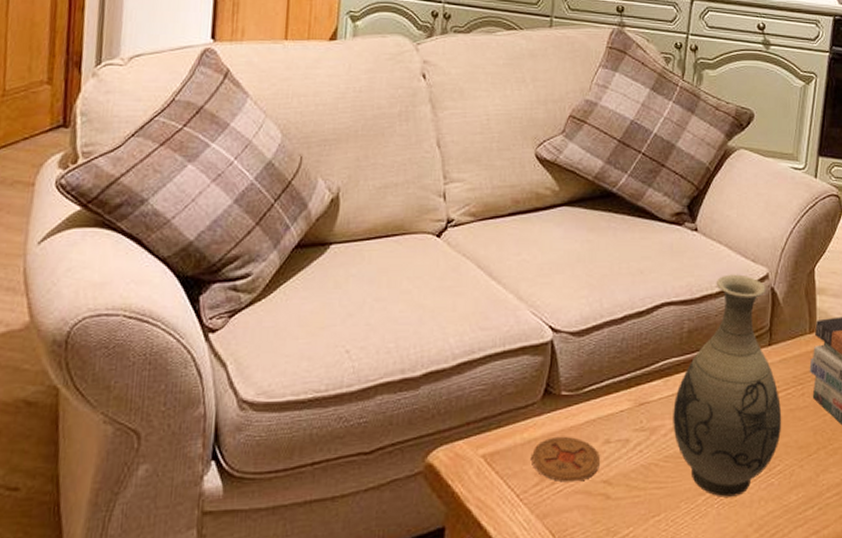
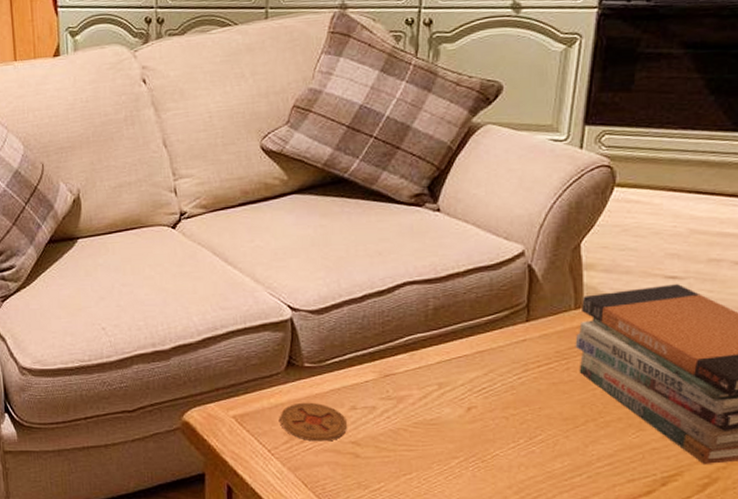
vase: present [673,274,782,497] -> none [420,252,544,461]

